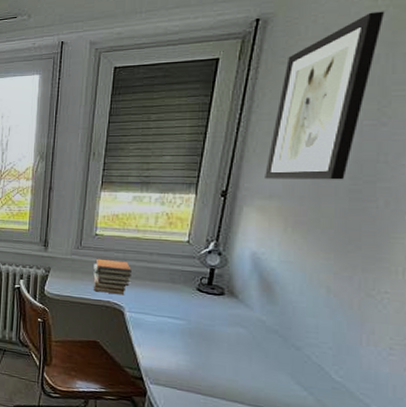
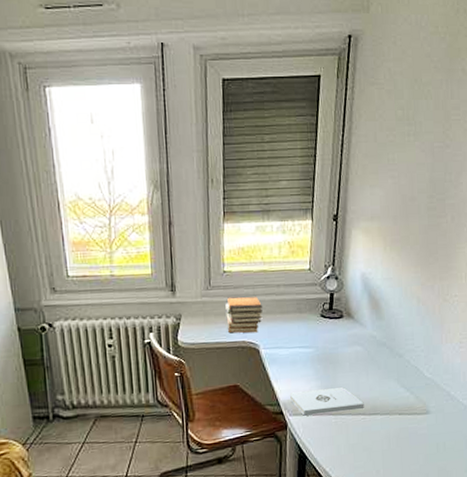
notepad: none [152,361,243,397] -> present [289,387,364,416]
wall art: present [265,11,385,180] -> none [366,38,444,201]

